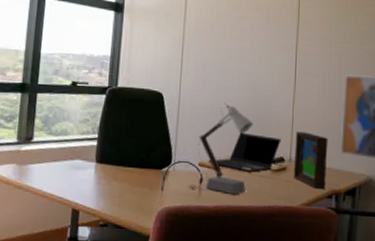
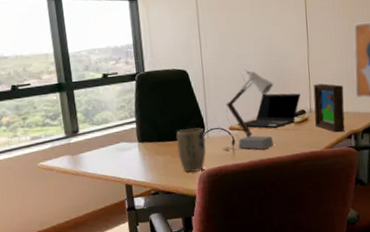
plant pot: none [137,155,171,207] -> present [176,127,206,172]

